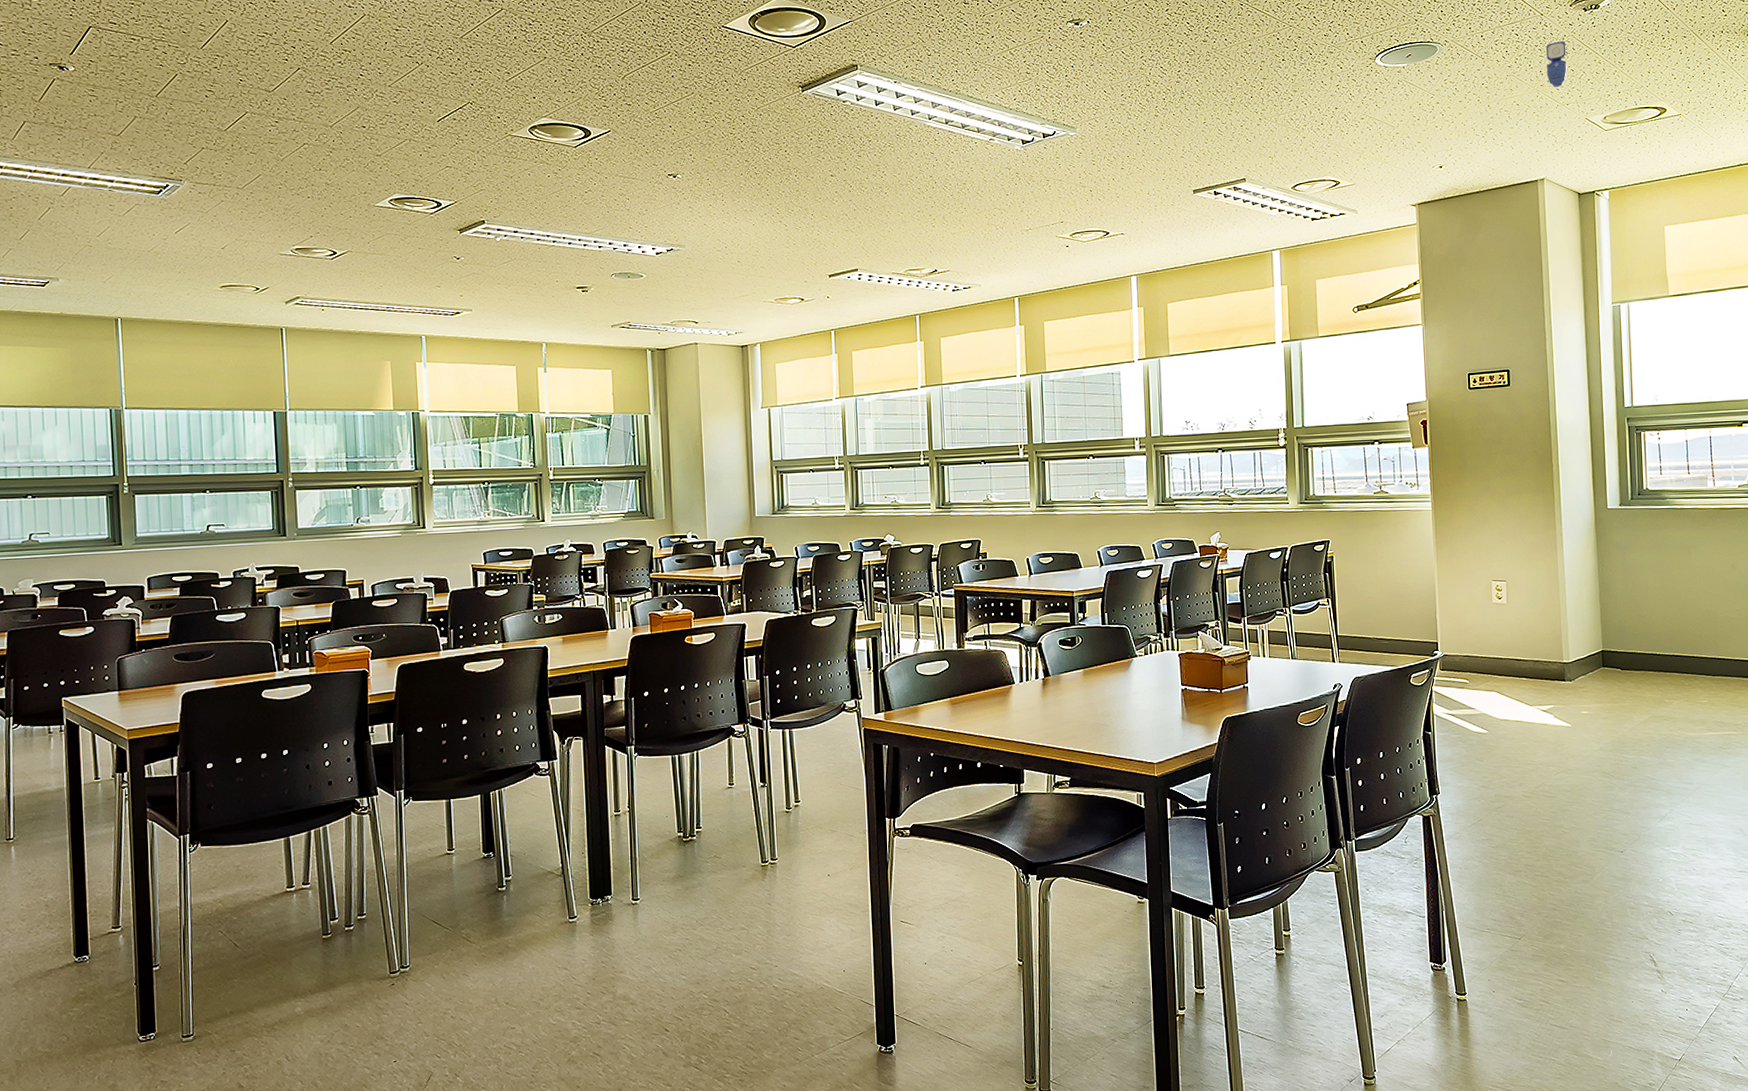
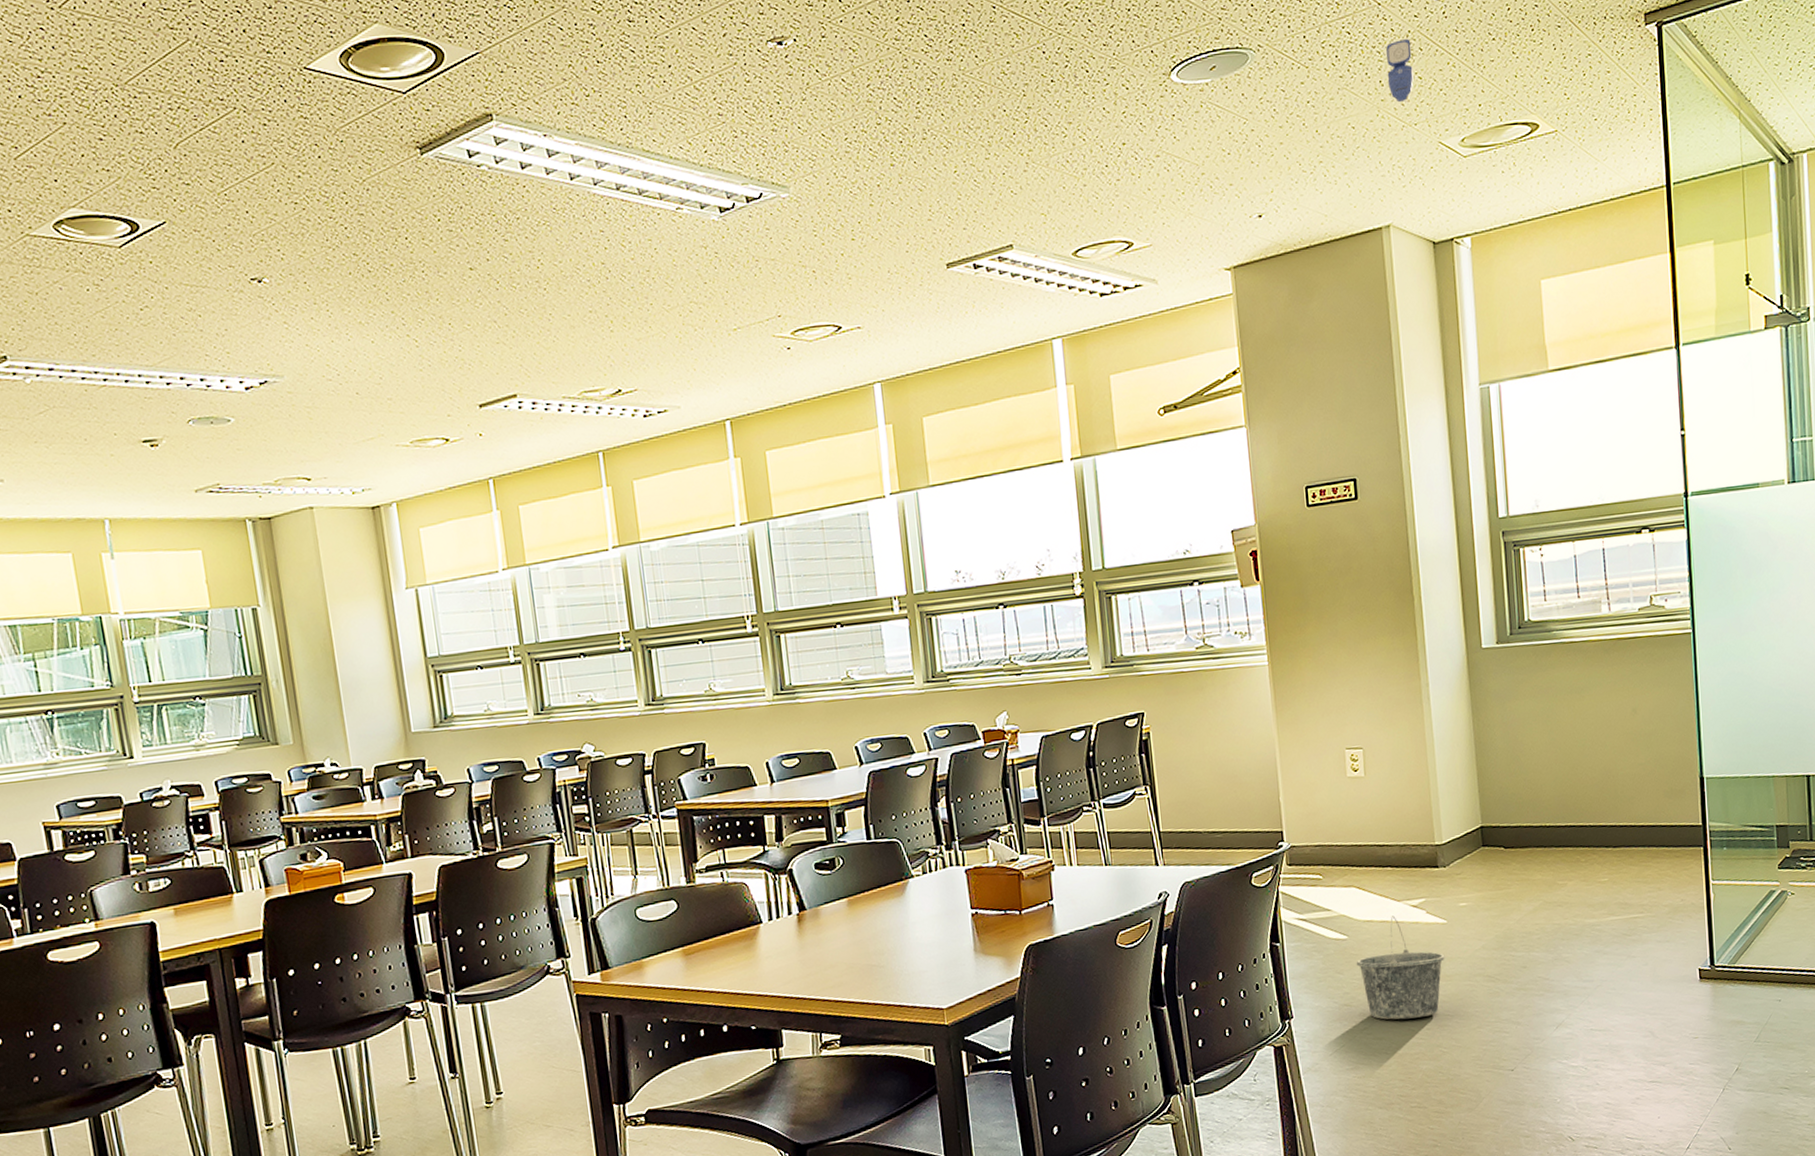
bucket: none [1494,717,1568,803] -> present [1356,915,1445,1020]

